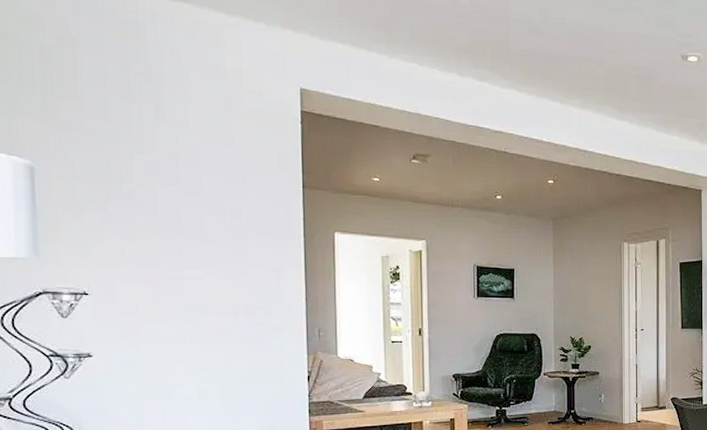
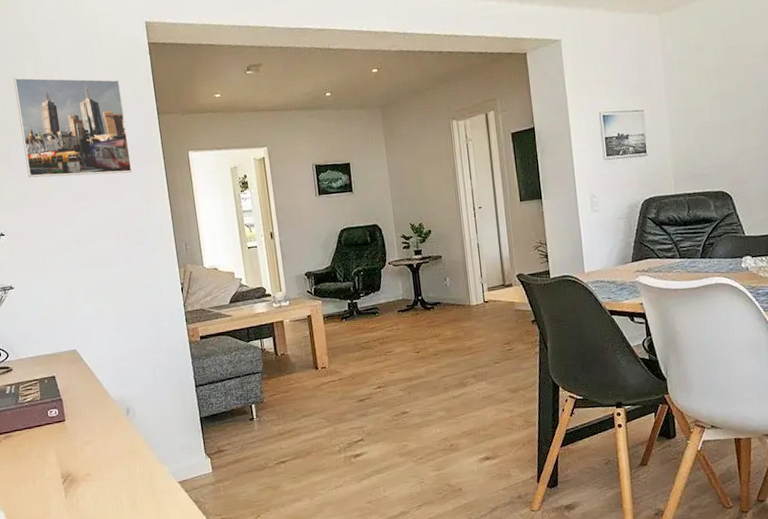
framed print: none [124,120,264,245] -> present [13,77,132,178]

